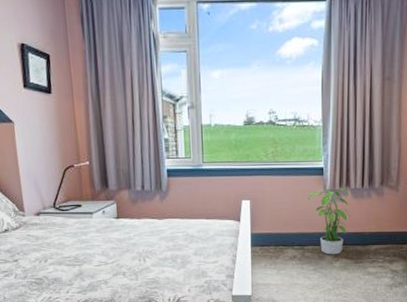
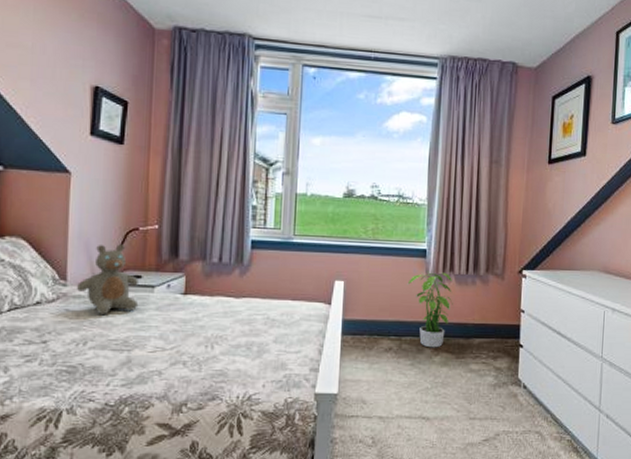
teddy bear: none [33,180,81,238] -> present [77,244,138,316]

